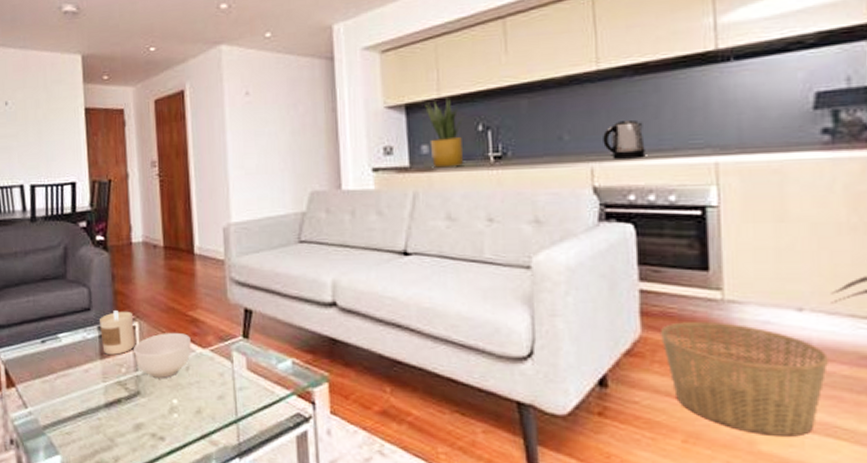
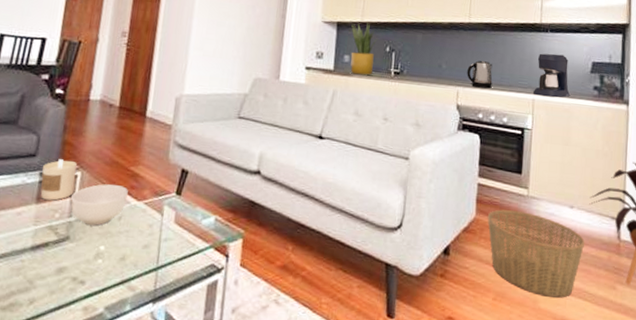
coffee maker: none [714,90,781,157] -> present [532,53,571,98]

